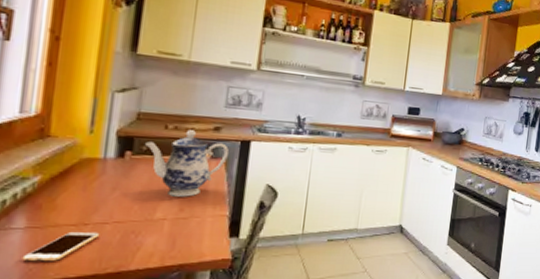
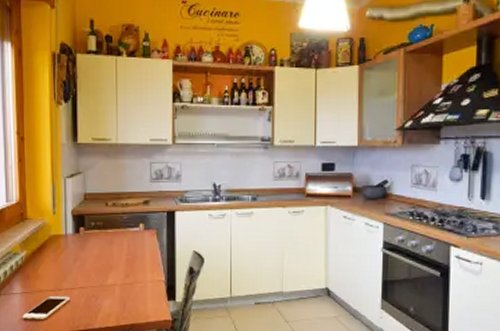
teapot: present [145,130,229,197] -> none [93,205,158,265]

